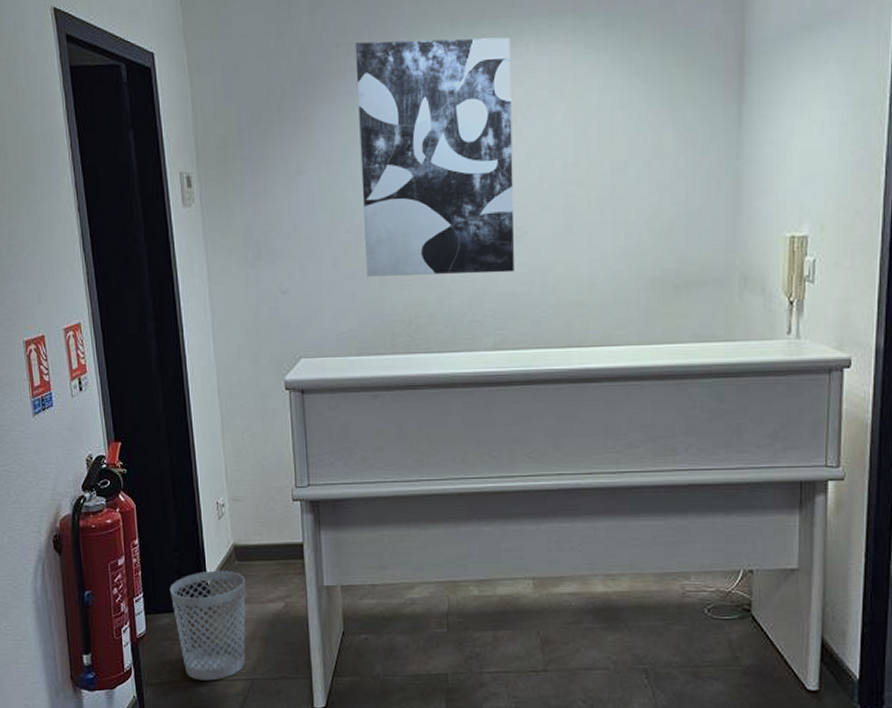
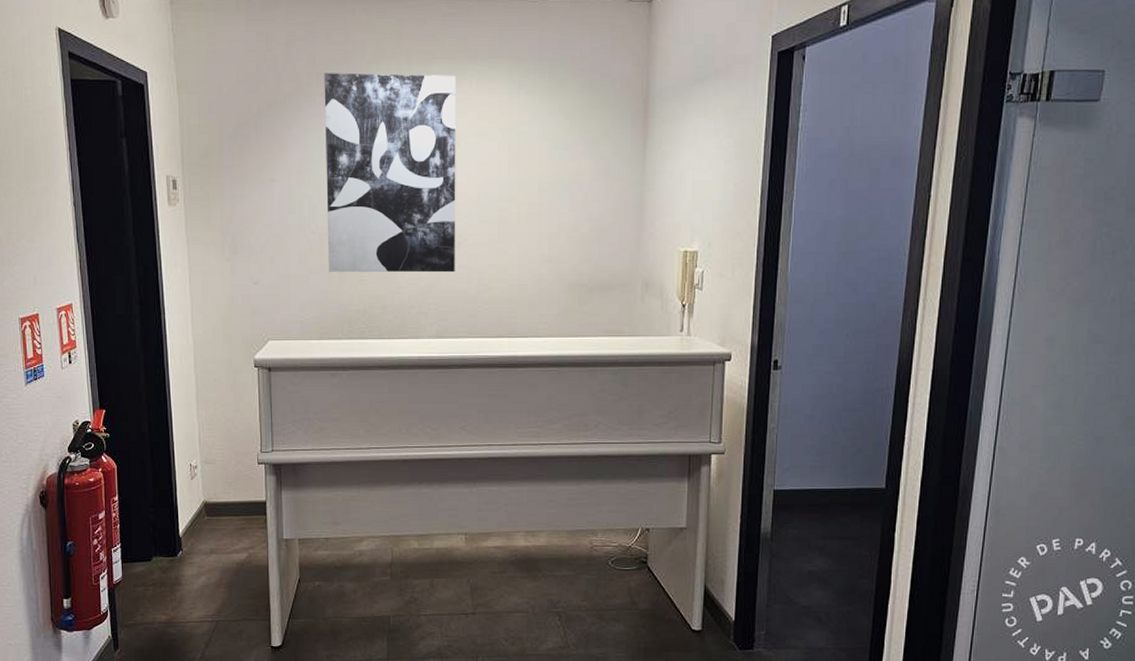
wastebasket: present [169,570,246,681] -> none [145,524,213,622]

